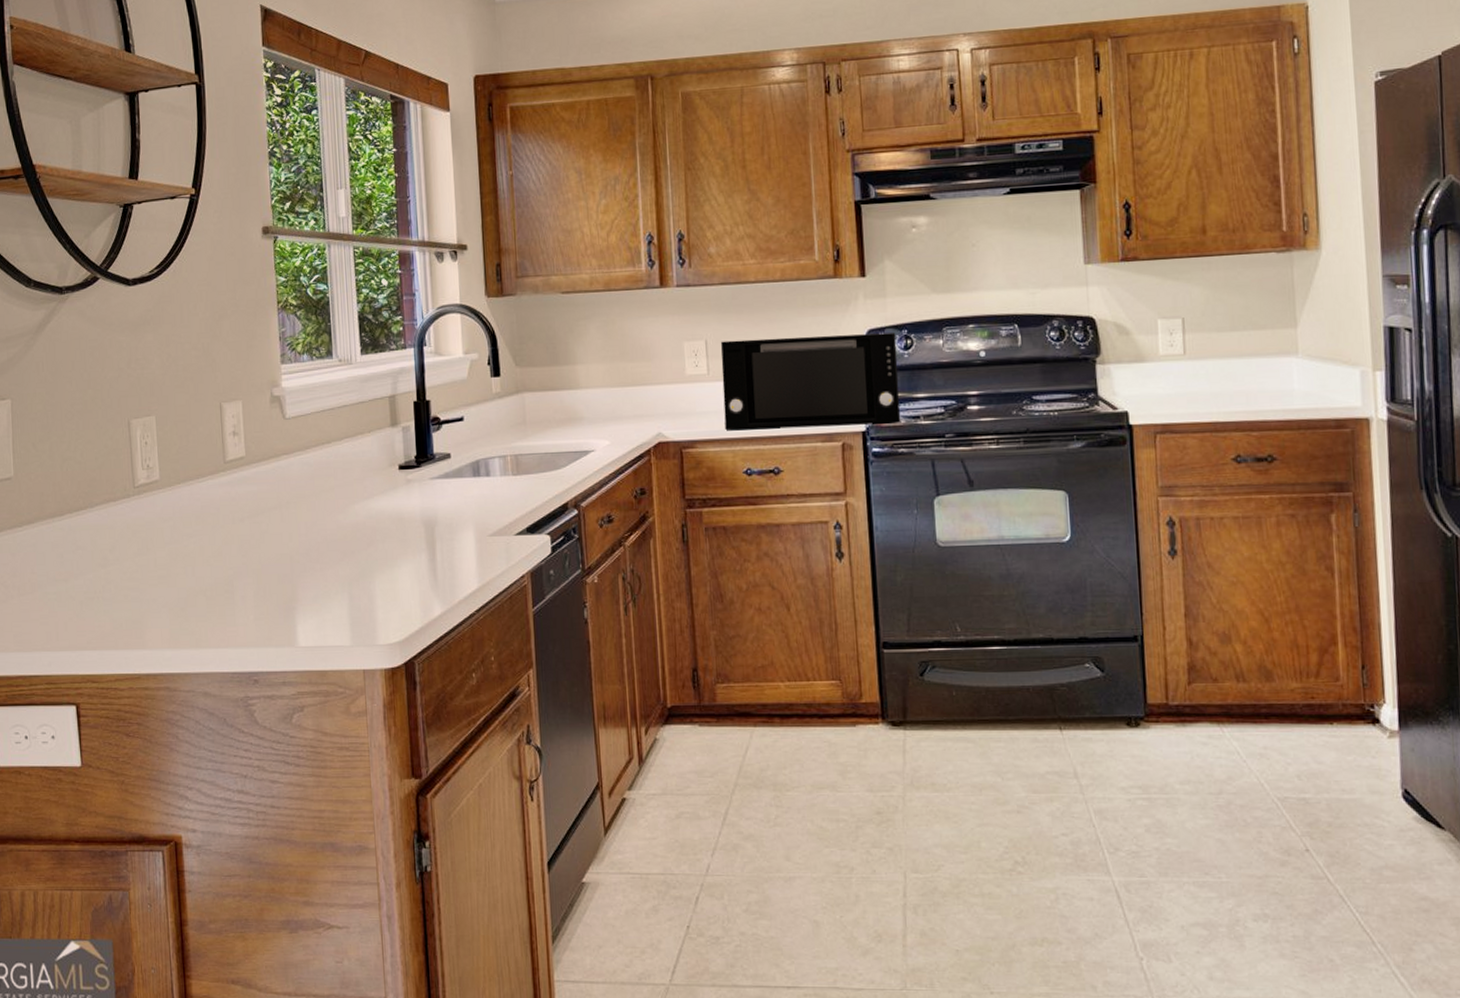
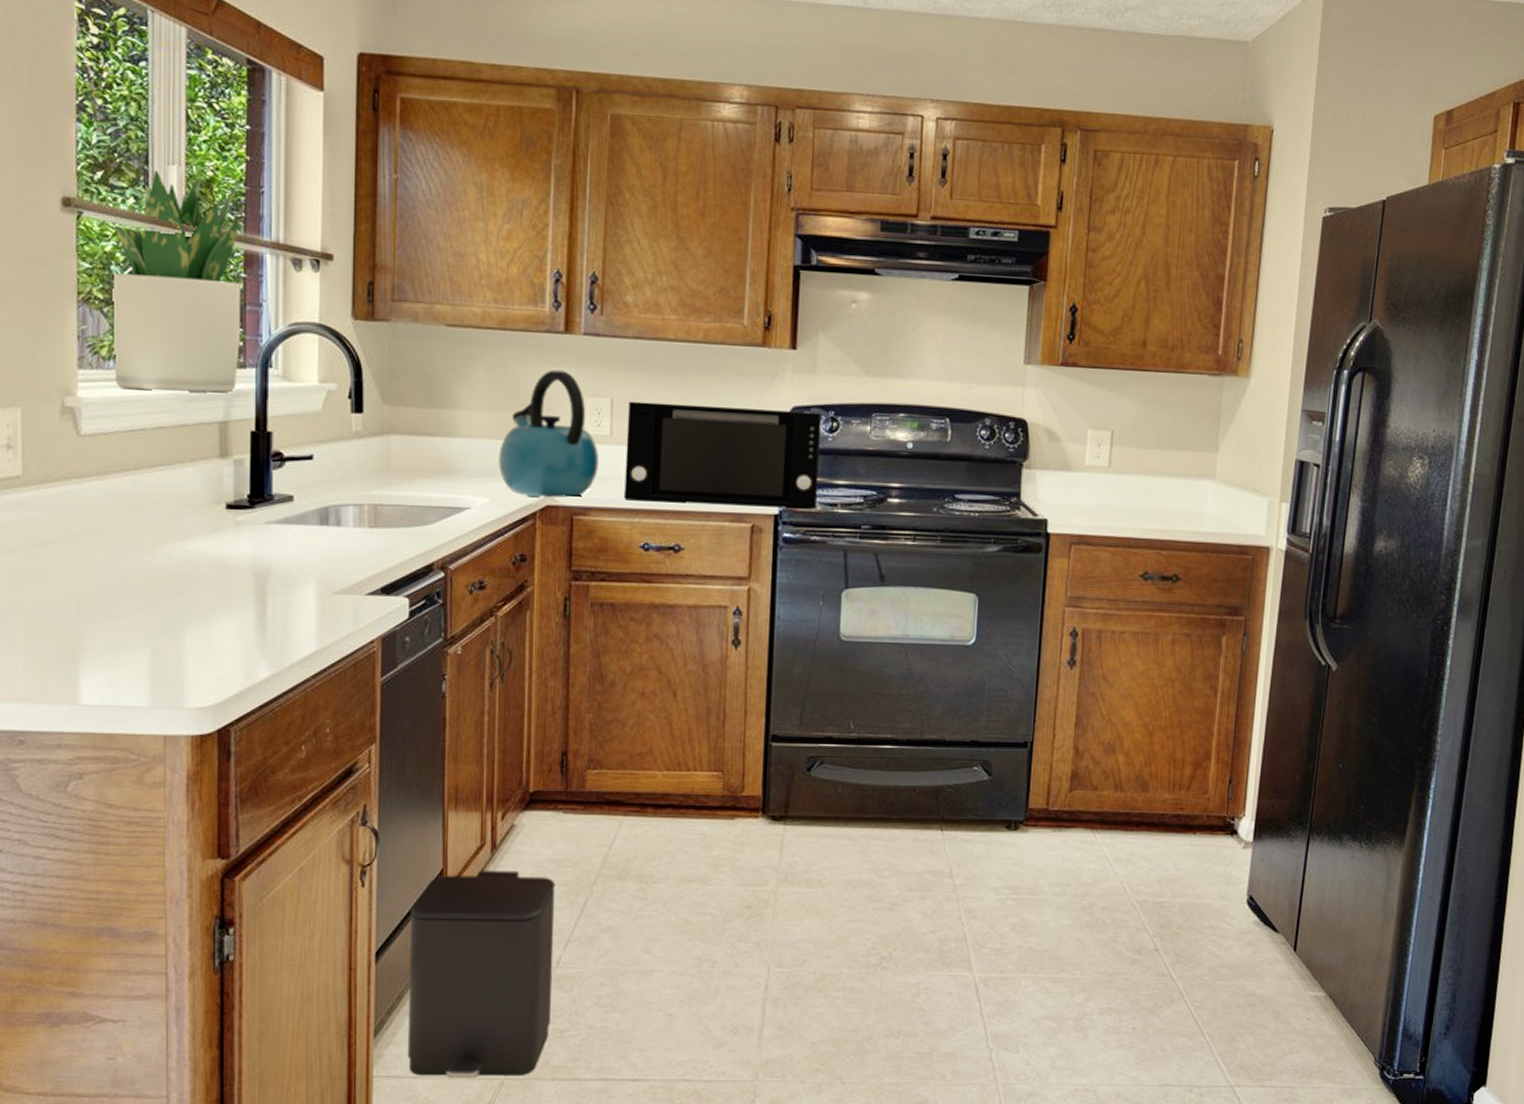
planter: none [299,188,401,377] -> present [111,168,243,393]
pedal bin: none [573,782,707,983] -> present [407,870,556,1078]
kettle: none [614,320,701,436] -> present [498,370,600,498]

